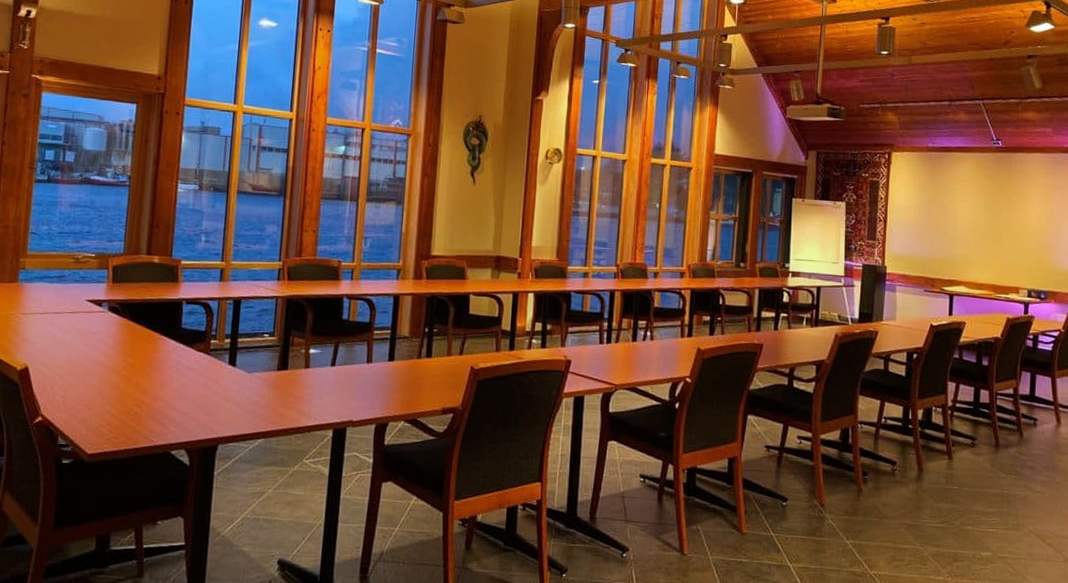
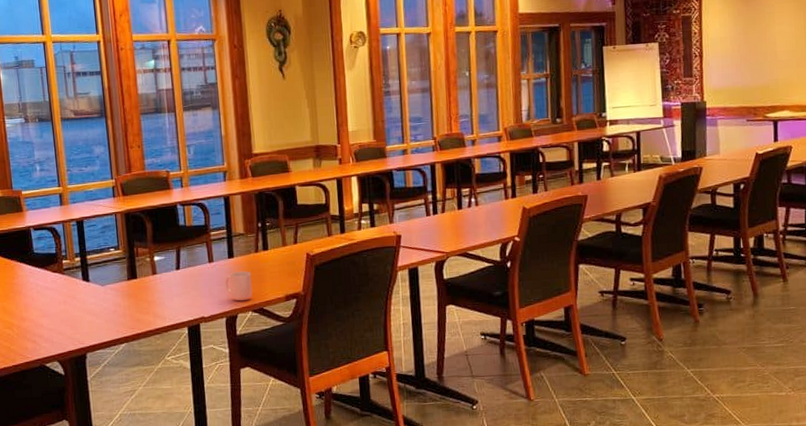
cup: none [380,376,410,409] -> present [225,271,253,302]

